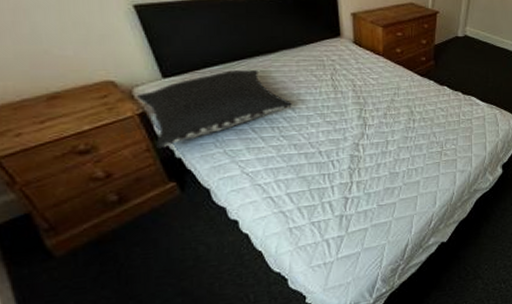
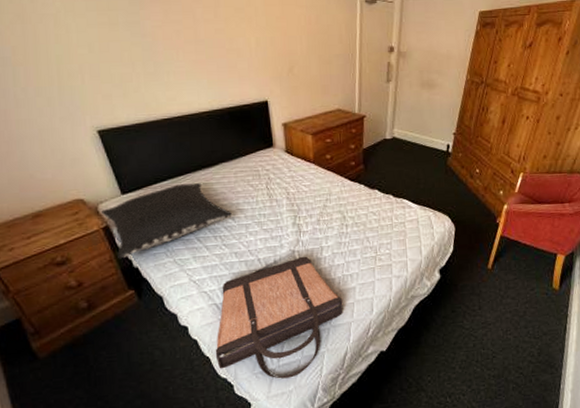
shopping bag: none [268,149,406,272] -> present [215,256,343,379]

